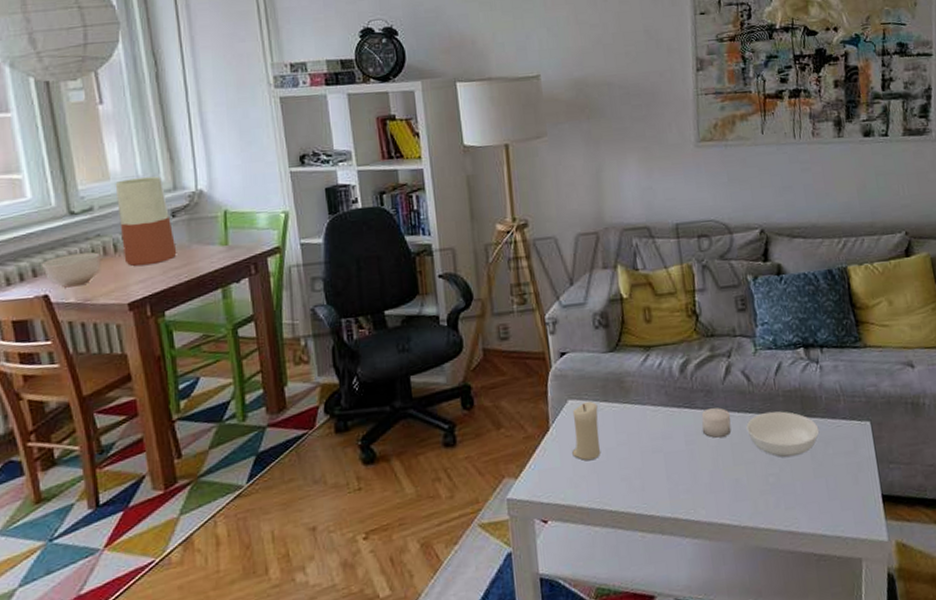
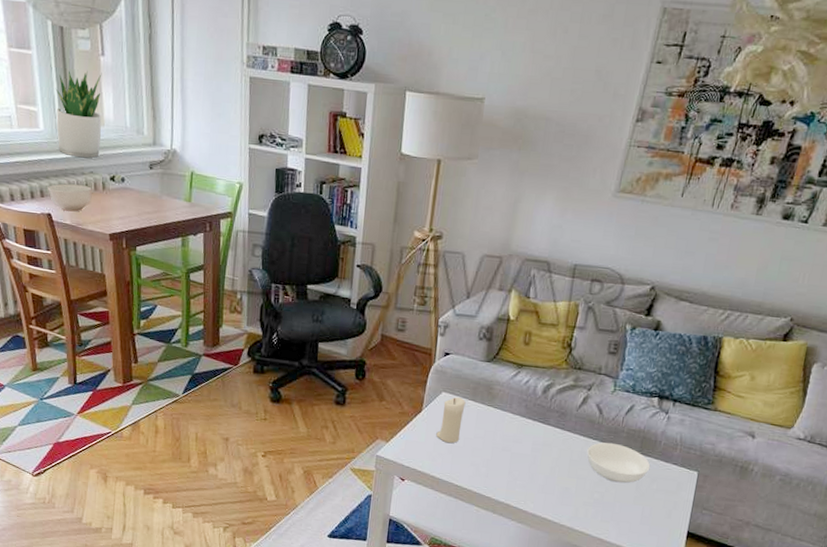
planter: none [44,122,107,222] -> present [55,70,102,159]
vase: present [115,176,177,266] -> none [108,128,151,206]
candle: present [701,408,732,438] -> none [549,427,577,453]

